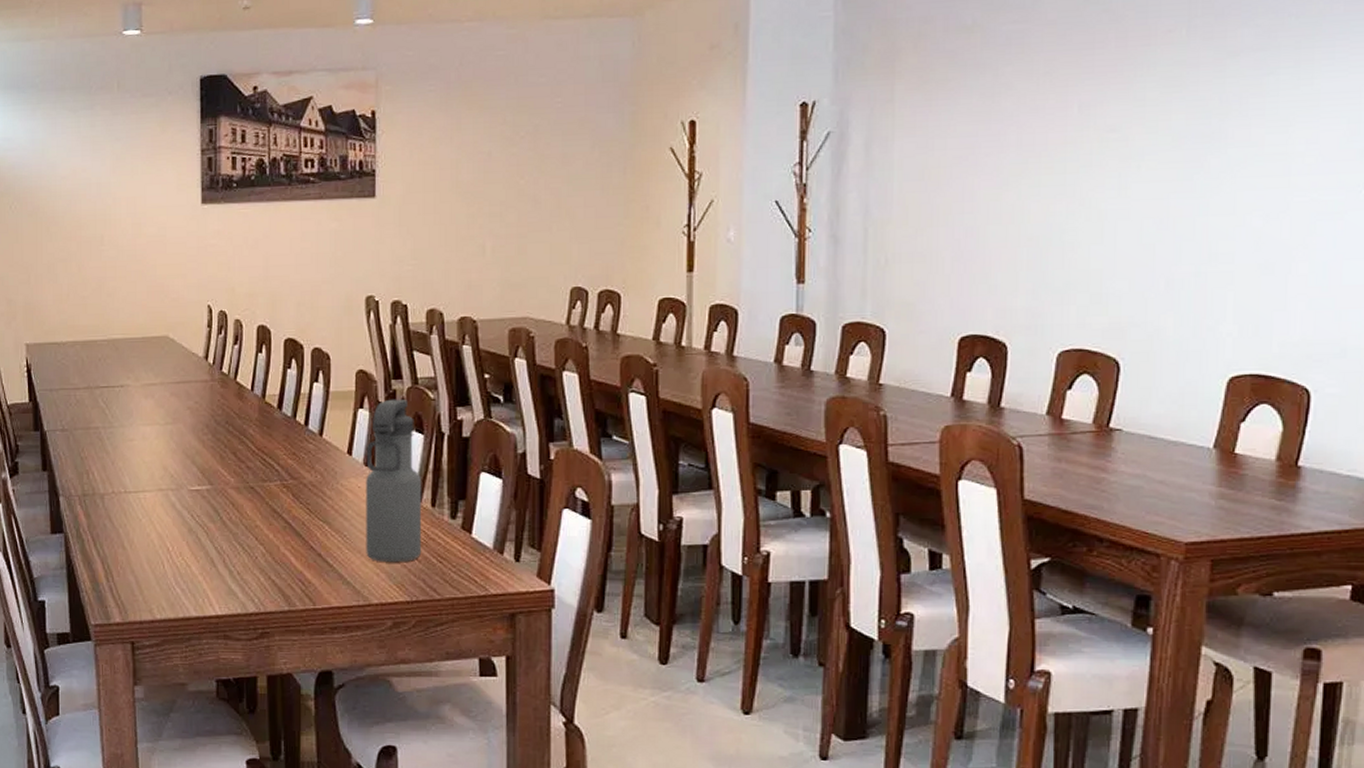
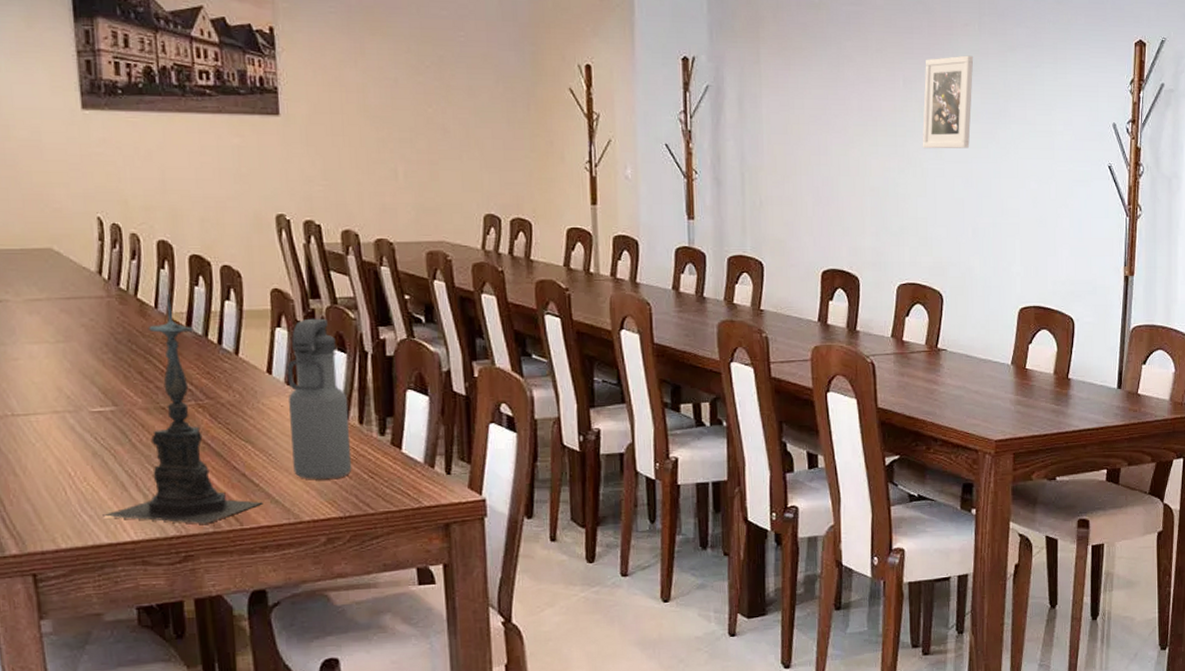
candle holder: none [193,376,336,602] -> present [103,293,263,524]
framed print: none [1100,68,1178,186] -> present [922,55,974,149]

